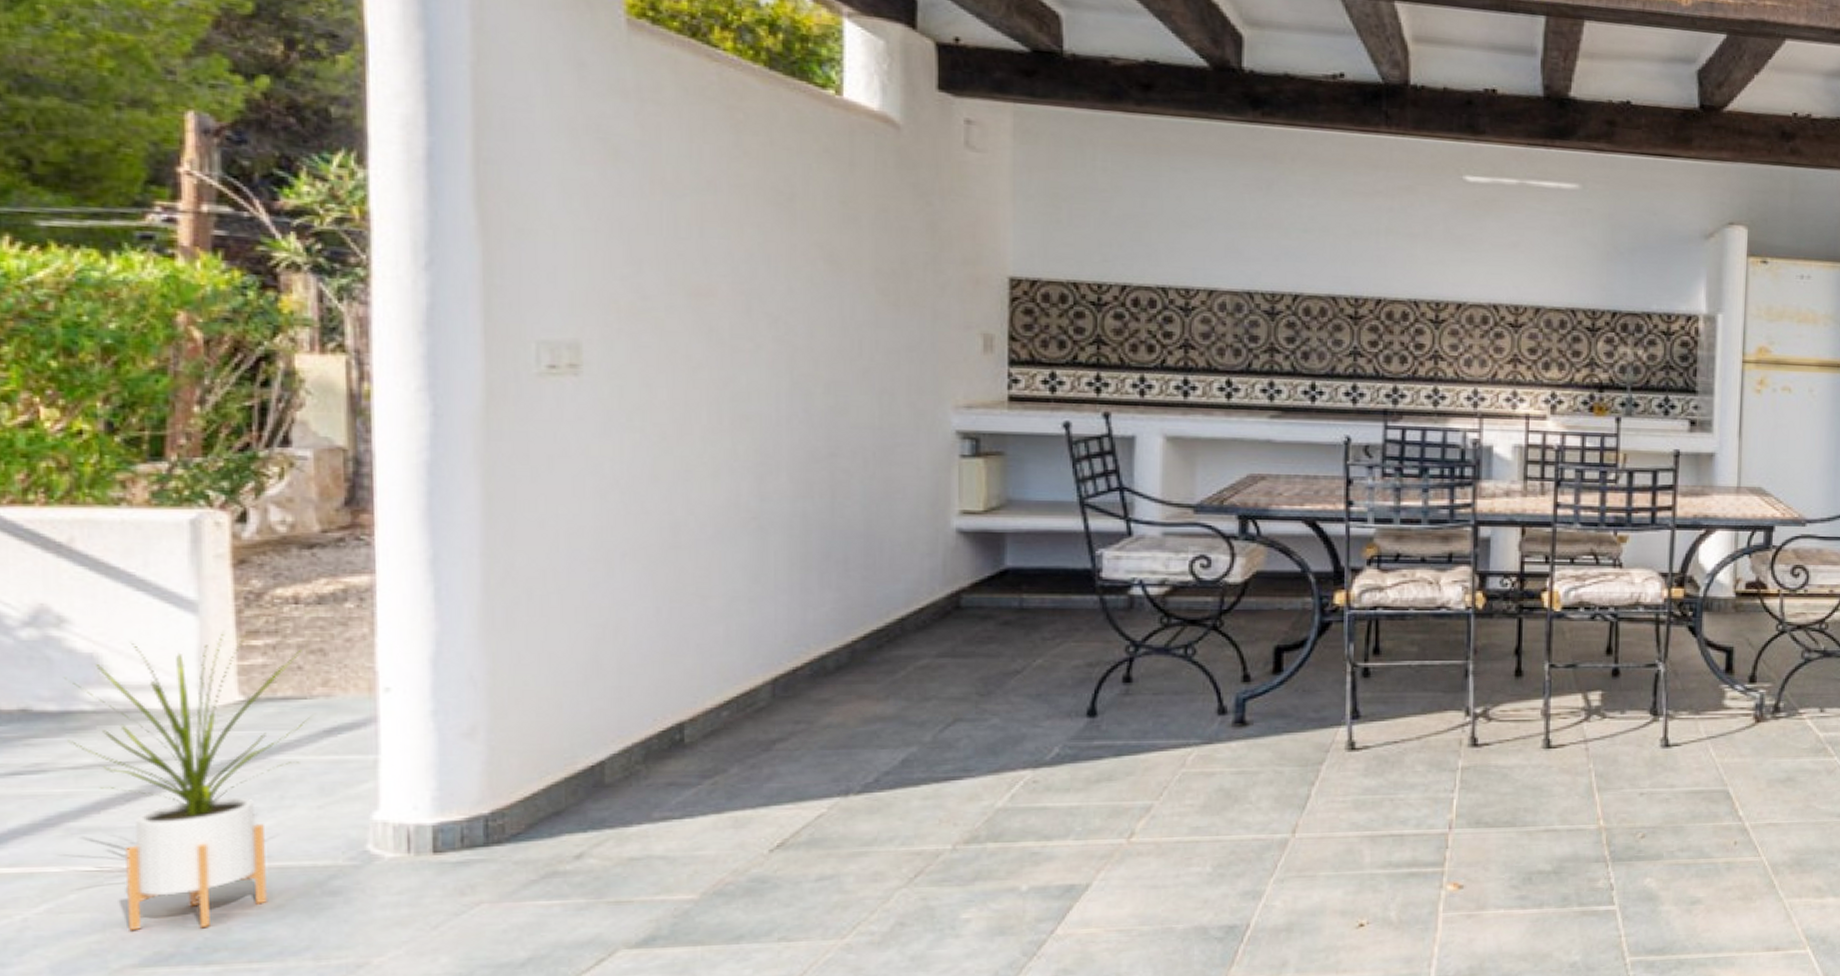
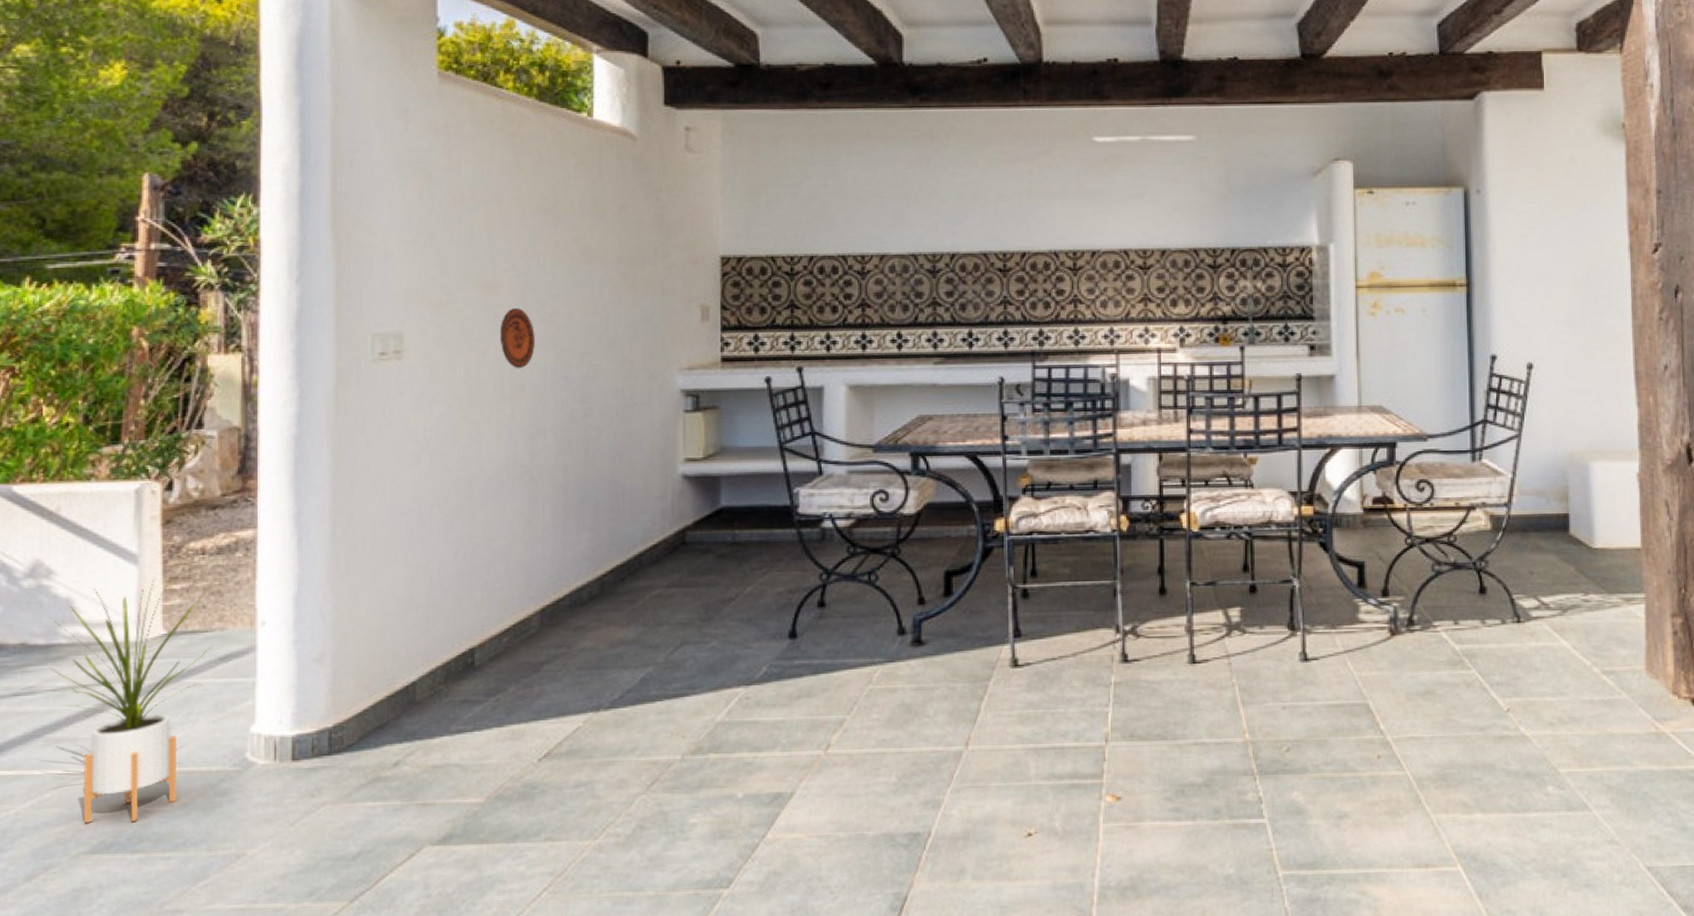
decorative plate: none [715,322,764,396] -> present [499,308,535,369]

